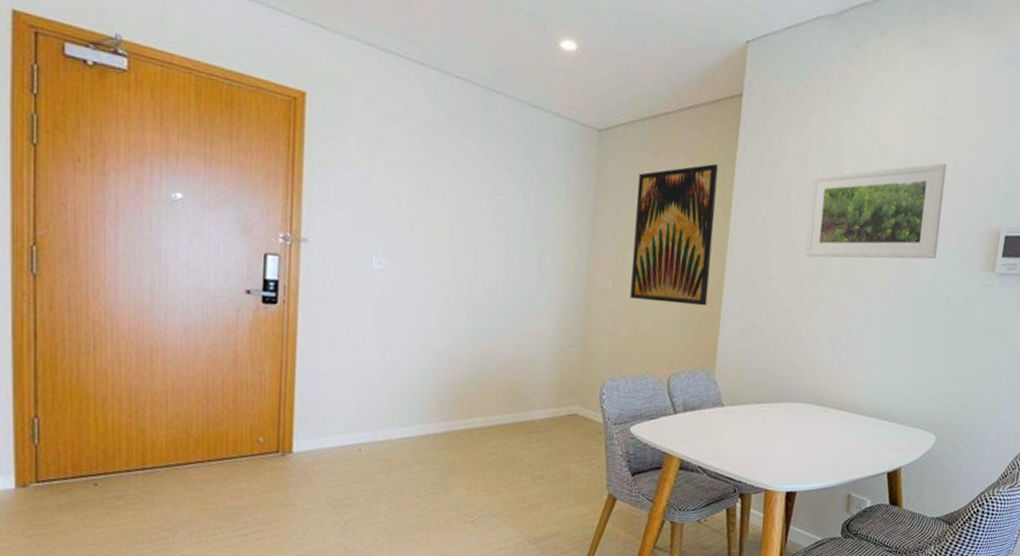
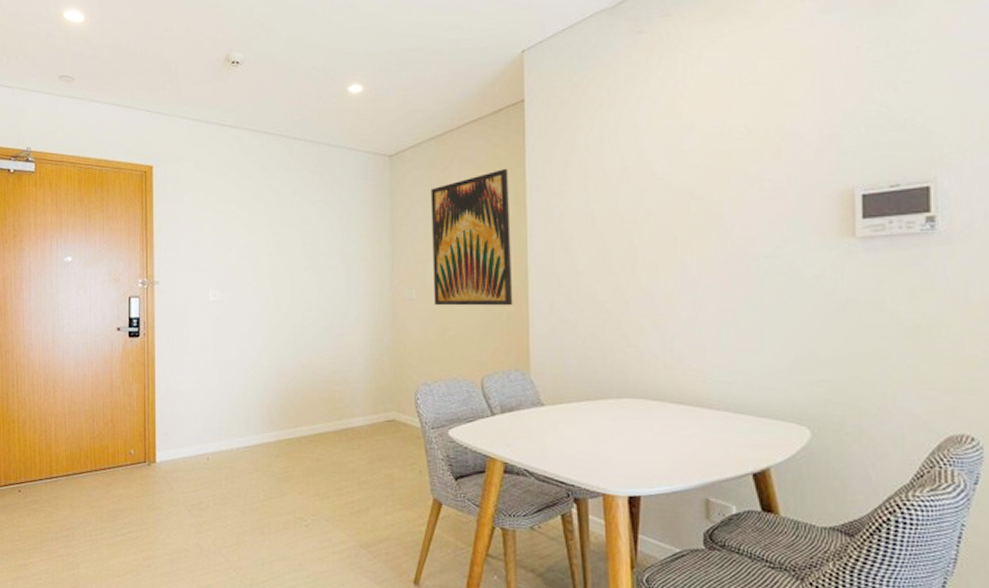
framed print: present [805,163,946,260] -> none [611,128,773,245]

